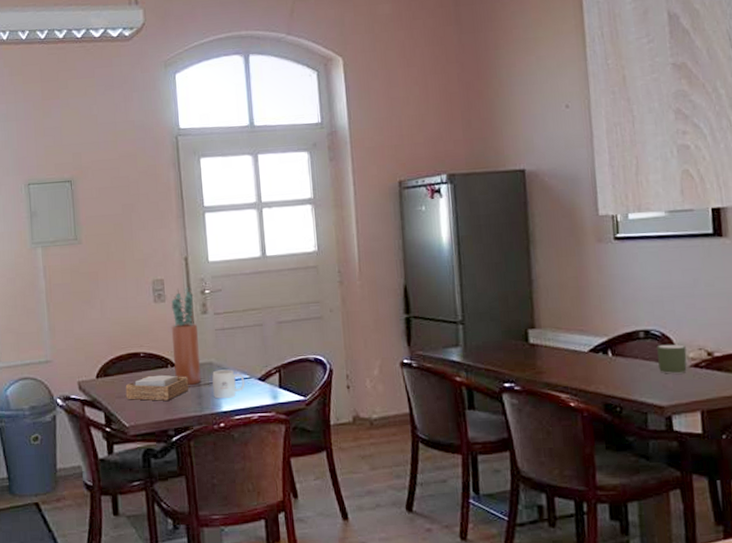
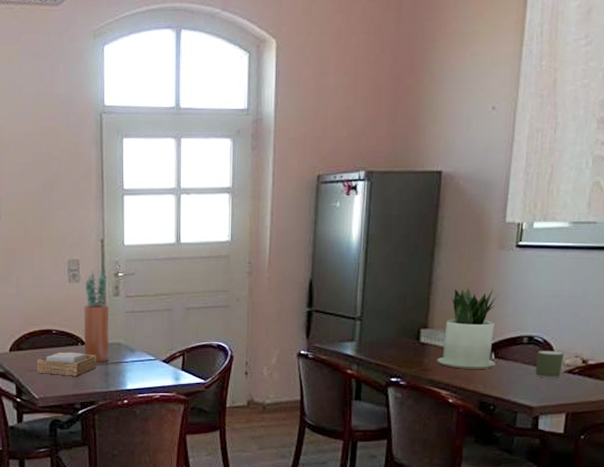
mug: present [211,369,245,400] -> none [119,350,150,378]
planter: none [550,283,614,370] -> present [437,288,499,370]

